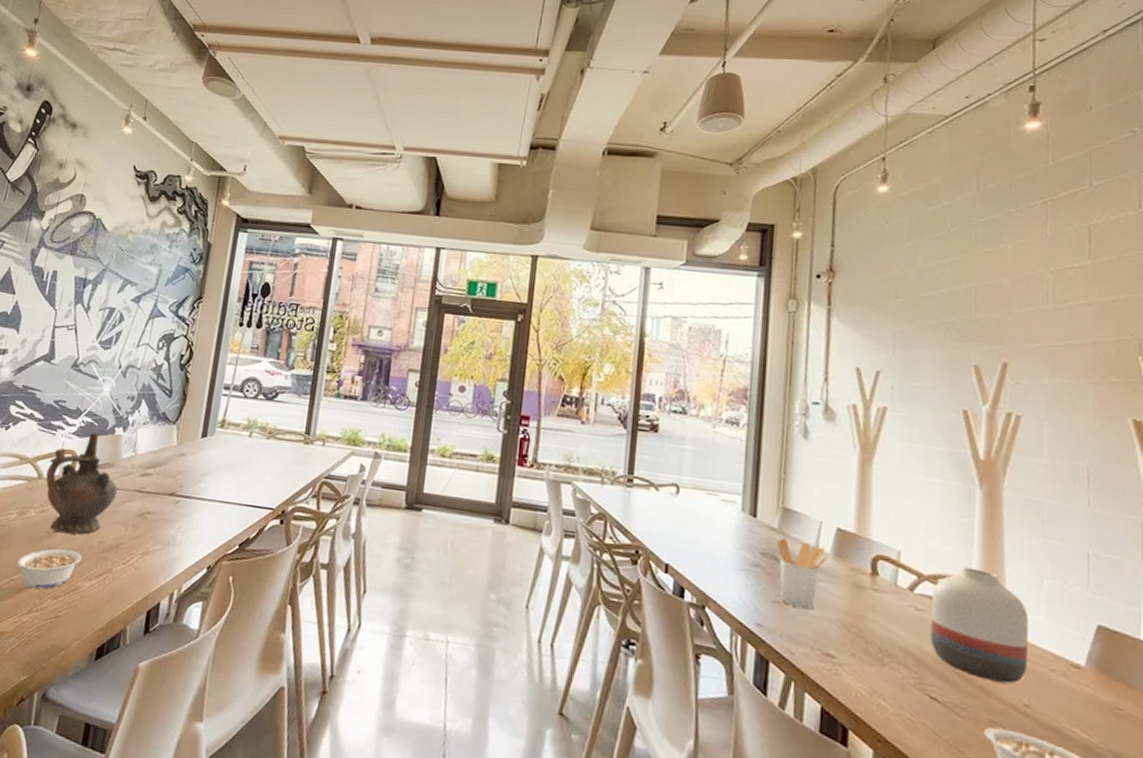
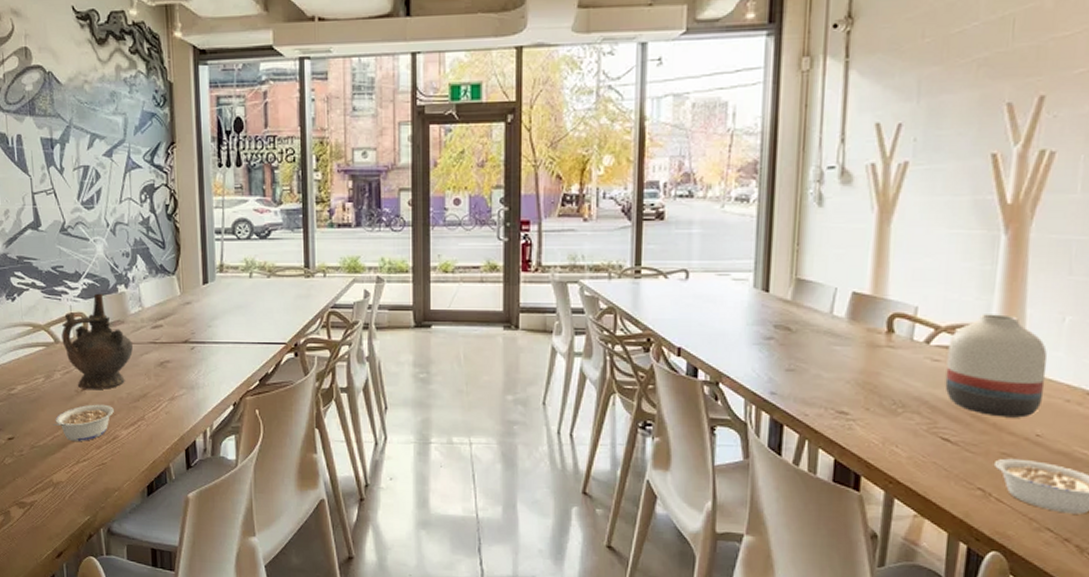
utensil holder: present [777,538,827,610] -> none [791,309,842,374]

